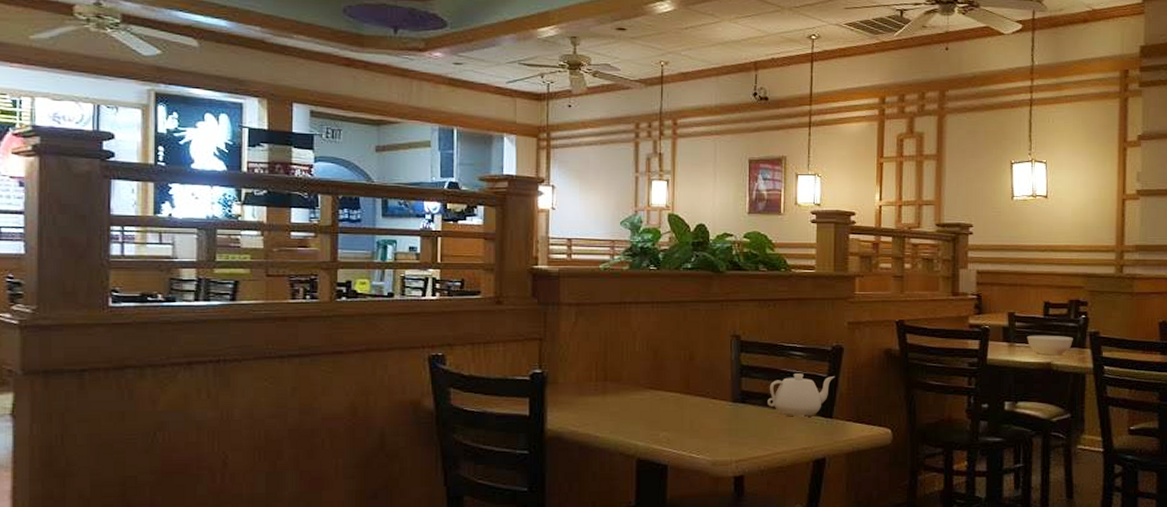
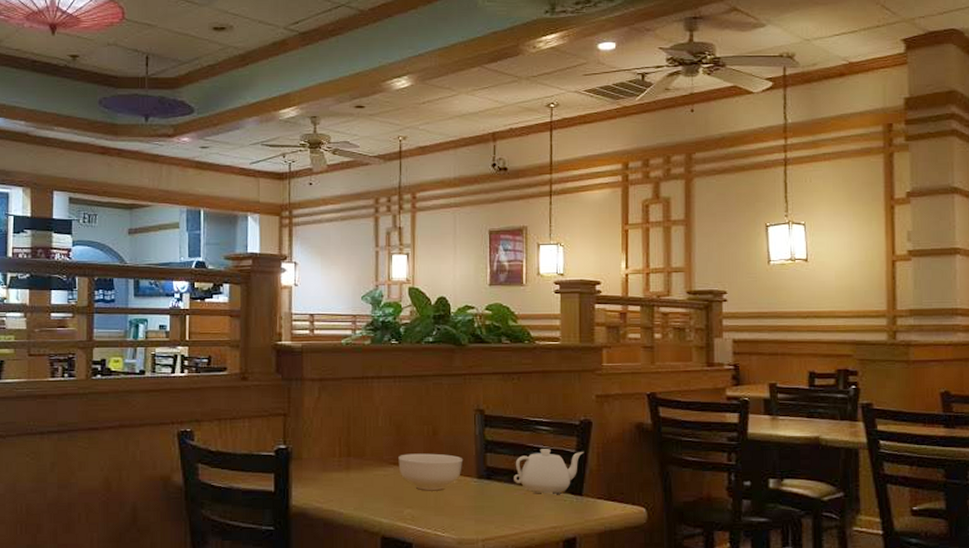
bowl: none [655,378,719,415] -> present [398,453,464,491]
bowl: present [1026,335,1073,356] -> none [790,407,843,429]

